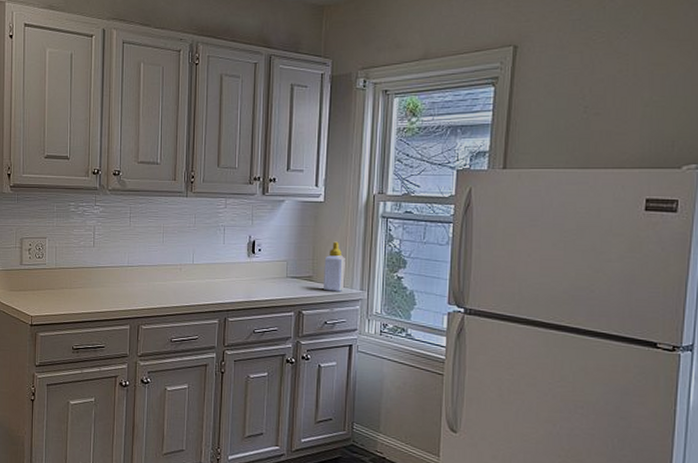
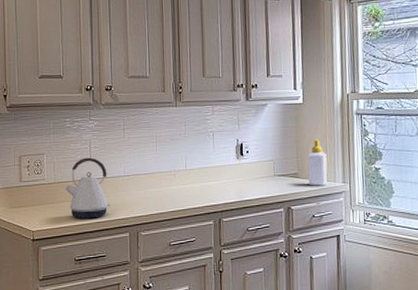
kettle: none [66,244,112,308] -> present [65,157,111,219]

